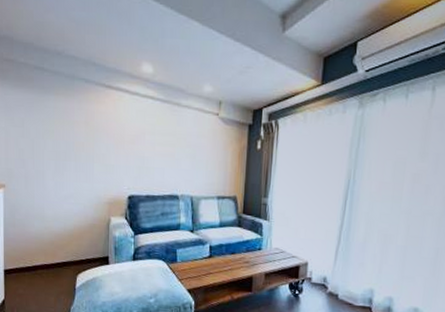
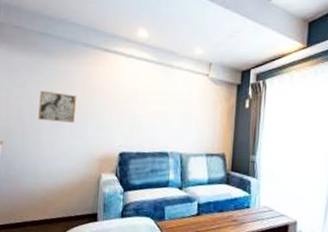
wall art: none [40,130,81,165] -> present [38,90,77,123]

